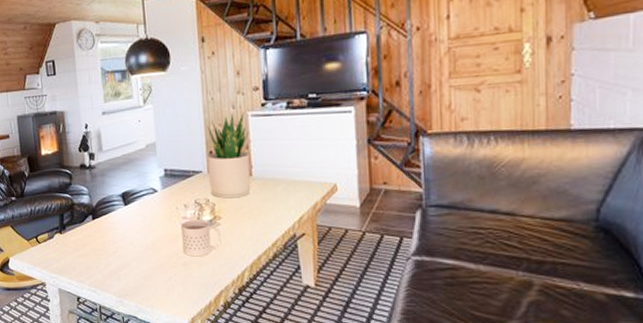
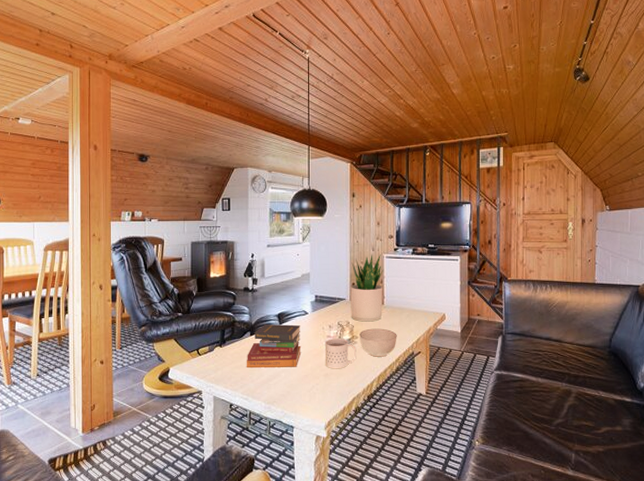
books: none [90,205,153,256] -> present [246,323,301,367]
bowl: none [223,206,273,241] -> present [360,328,397,357]

